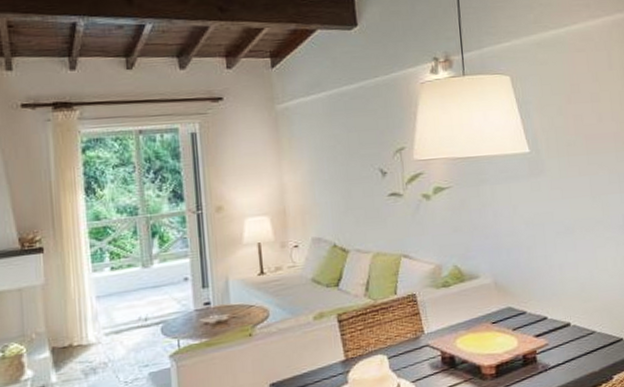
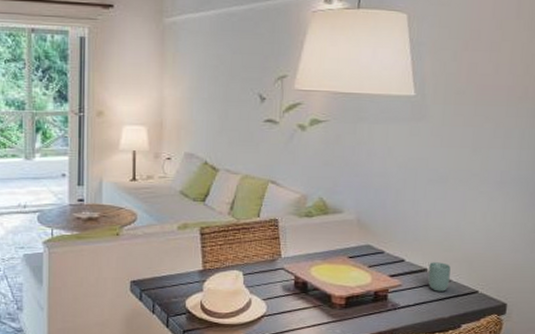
cup: none [571,314,594,345] -> present [428,262,451,292]

